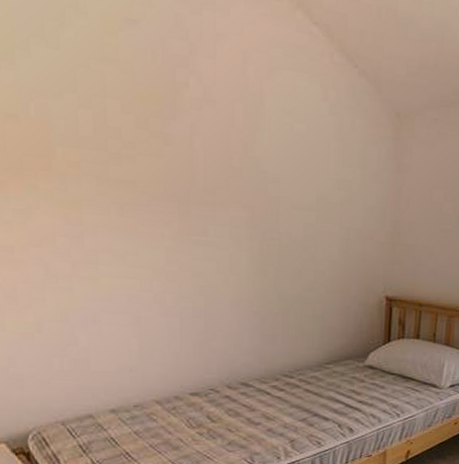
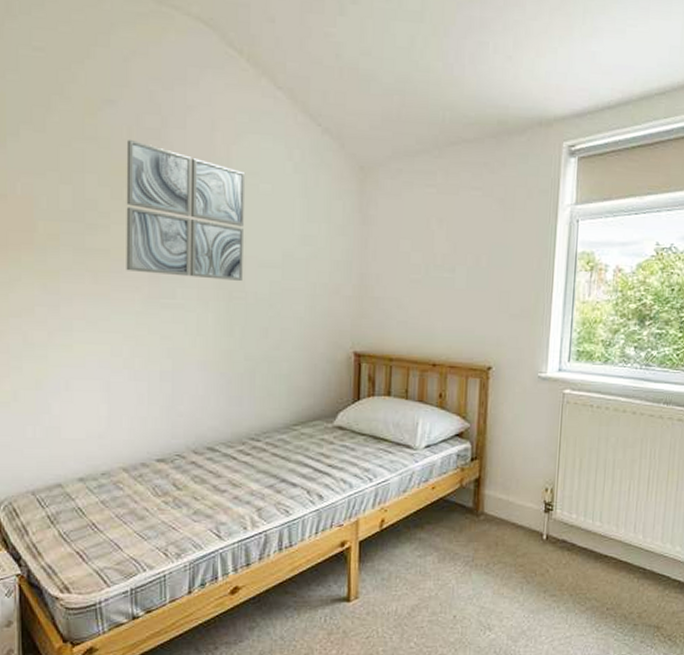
wall art: none [151,64,280,221] -> present [126,139,246,281]

